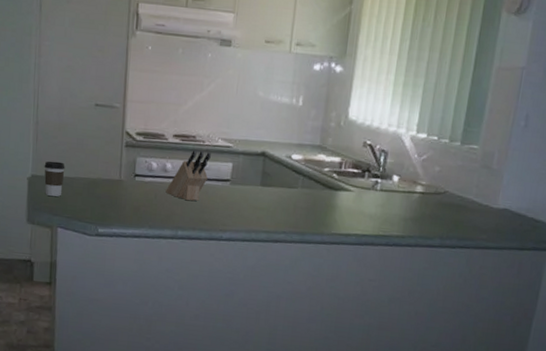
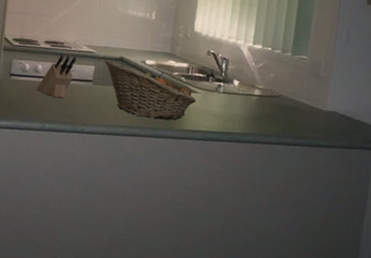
fruit basket: none [244,154,350,223] -> present [105,59,197,120]

